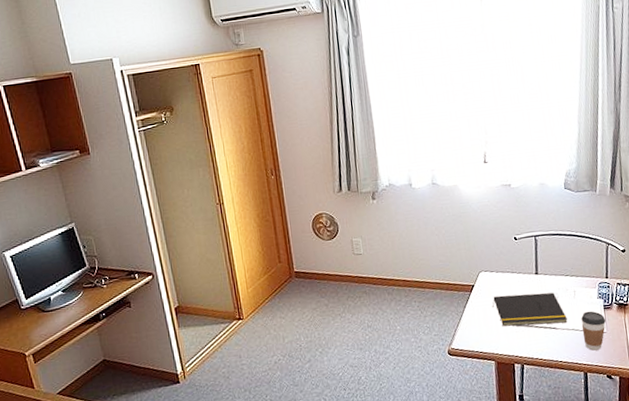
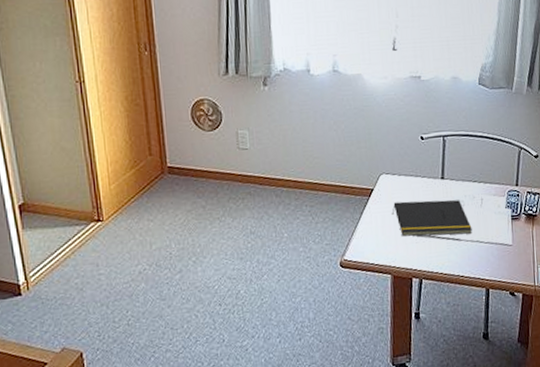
coffee cup: present [581,310,606,351] -> none [486,221,512,265]

